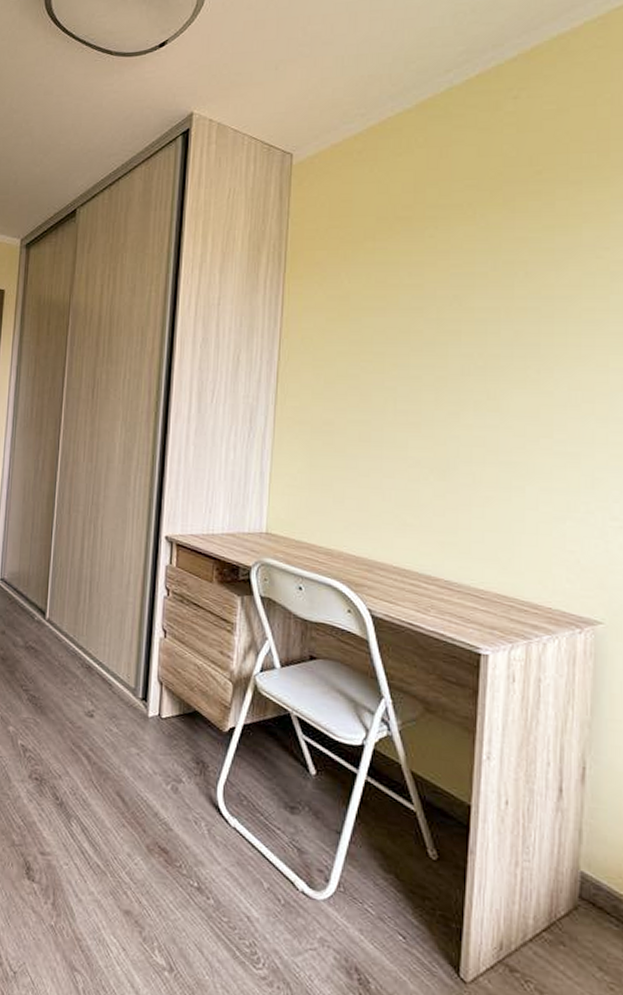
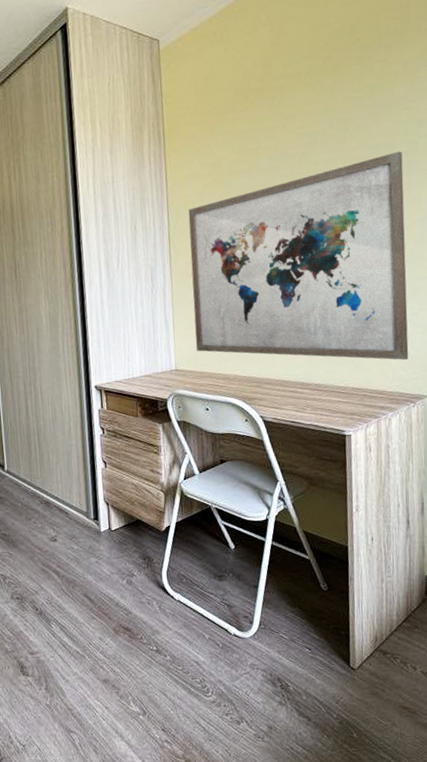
wall art: none [294,307,587,569] -> present [188,151,409,360]

